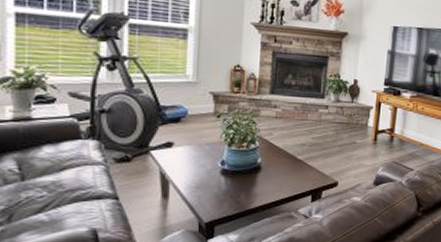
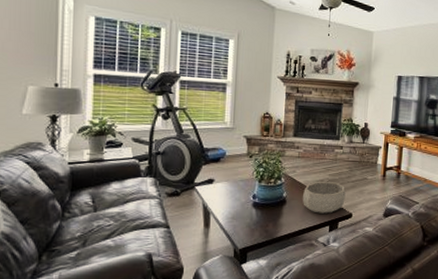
decorative bowl: none [280,145,331,182] -> present [302,181,346,214]

